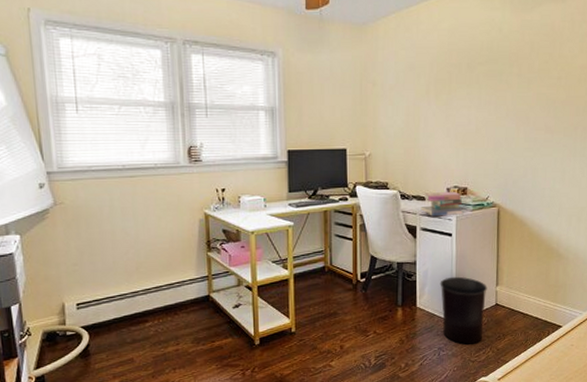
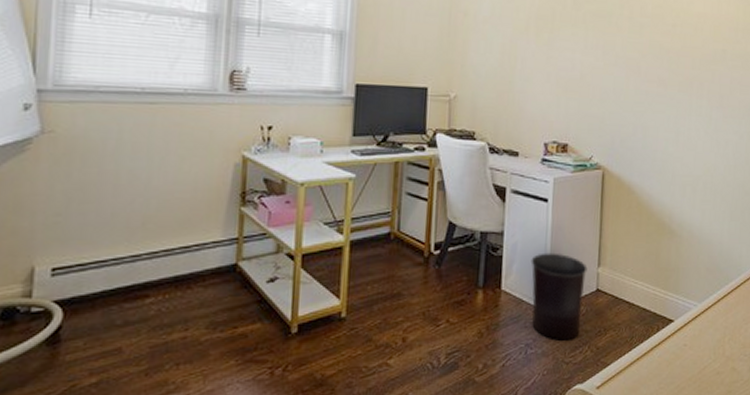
books: present [420,191,463,217] -> none [512,146,562,177]

